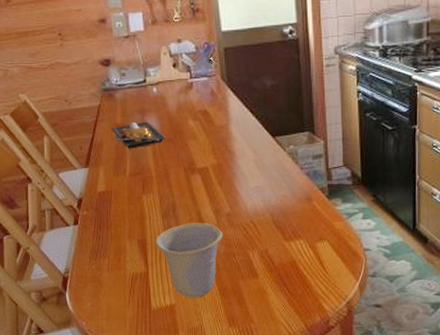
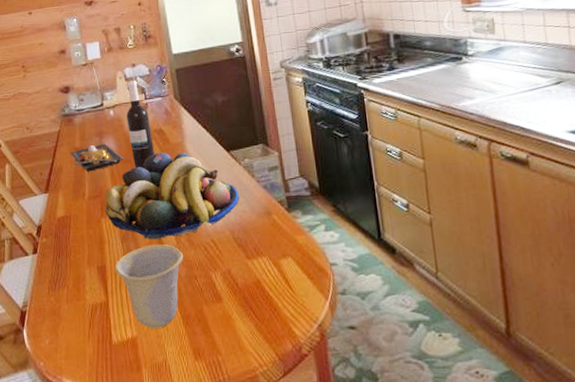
fruit bowl: none [146,134,281,218] -> present [104,152,239,240]
wine bottle: none [170,58,199,148] -> present [126,81,155,169]

